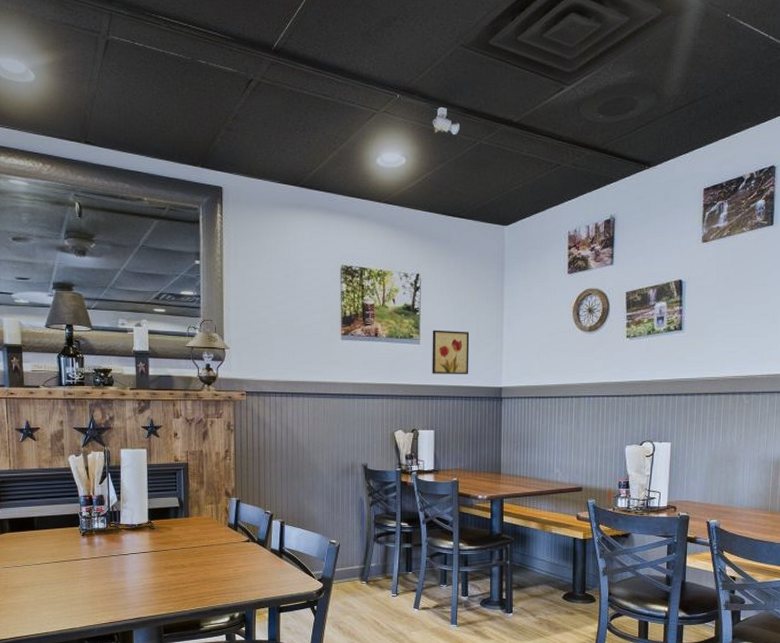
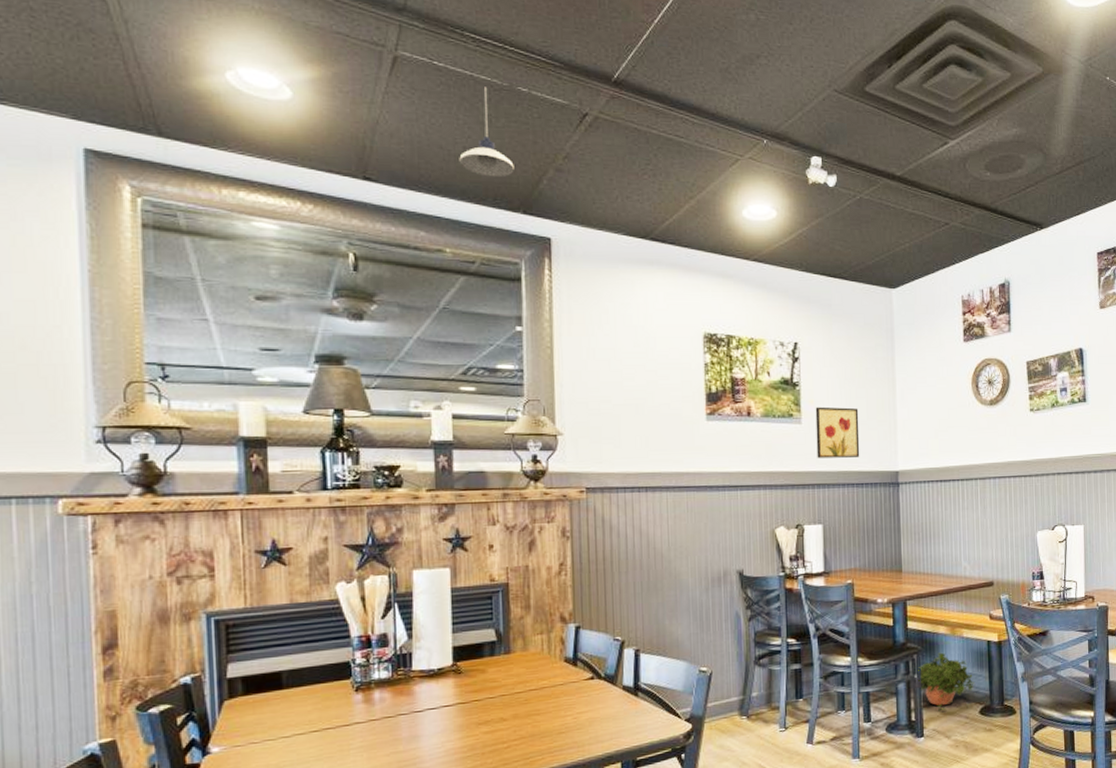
pendant light: none [154,61,195,138] -> present [459,87,514,178]
potted plant: none [510,544,560,593] -> present [918,652,974,712]

